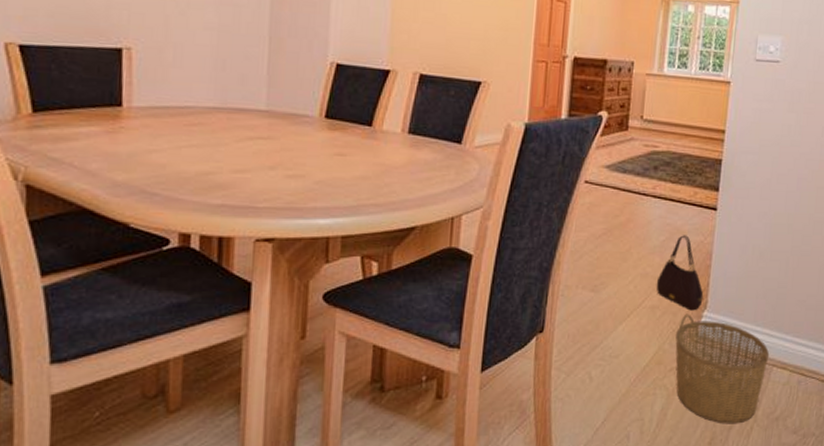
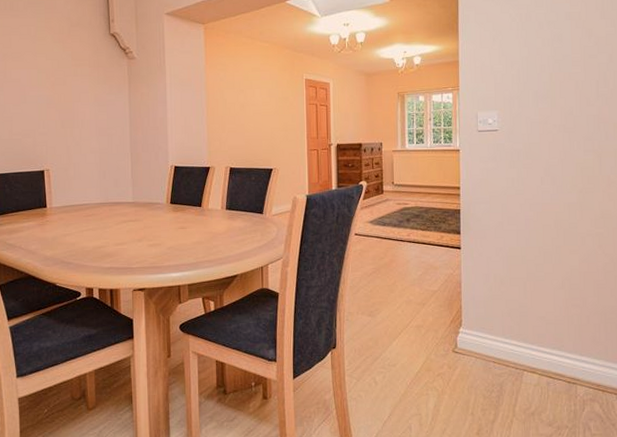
handbag: present [656,235,704,311] -> none [419,270,458,328]
basket: present [675,314,770,424] -> none [438,330,520,418]

